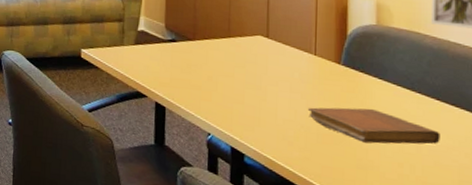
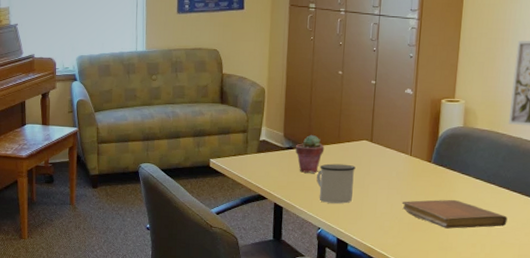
potted succulent: none [179,26,213,70] -> present [296,134,325,173]
mug: none [204,60,250,107] -> present [316,163,356,204]

